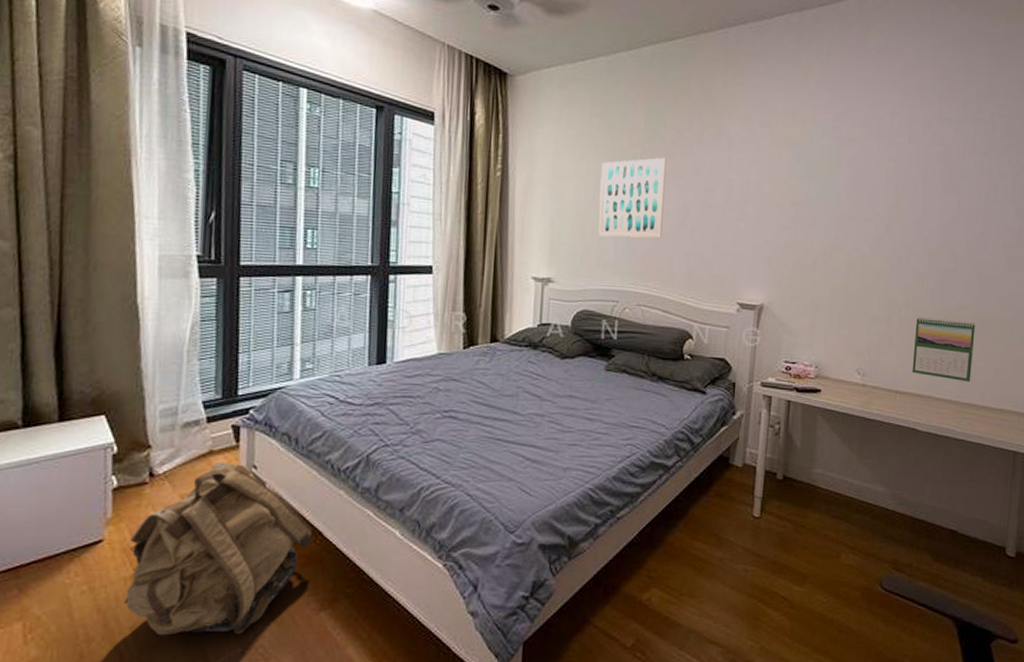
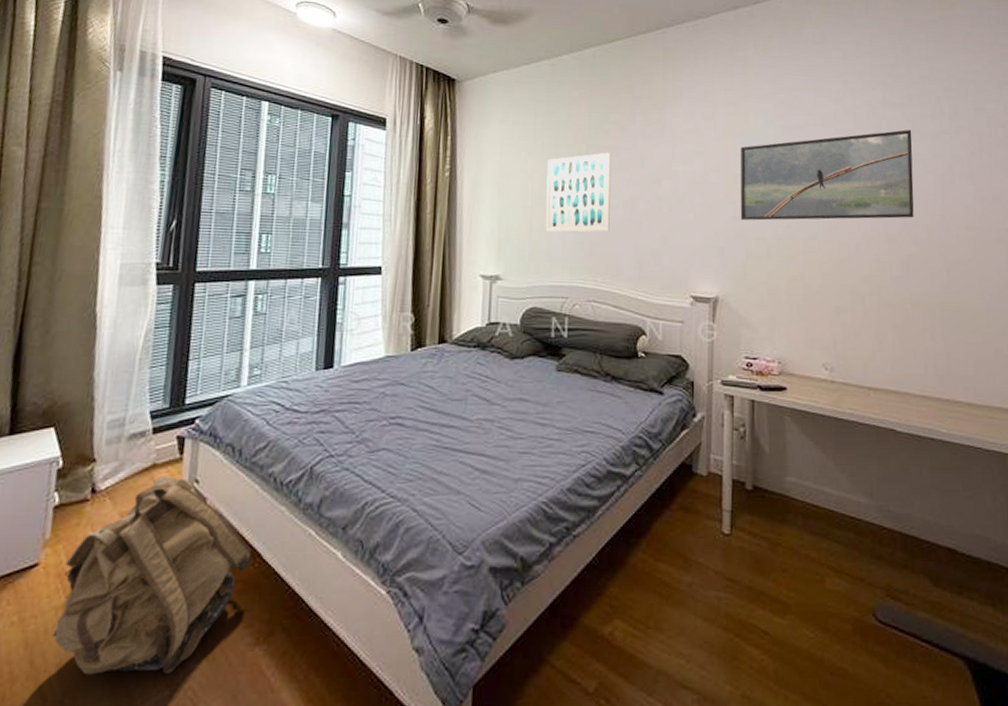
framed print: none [790,146,963,235] -> present [740,130,914,221]
calendar: present [912,317,976,382] -> none [882,306,950,376]

